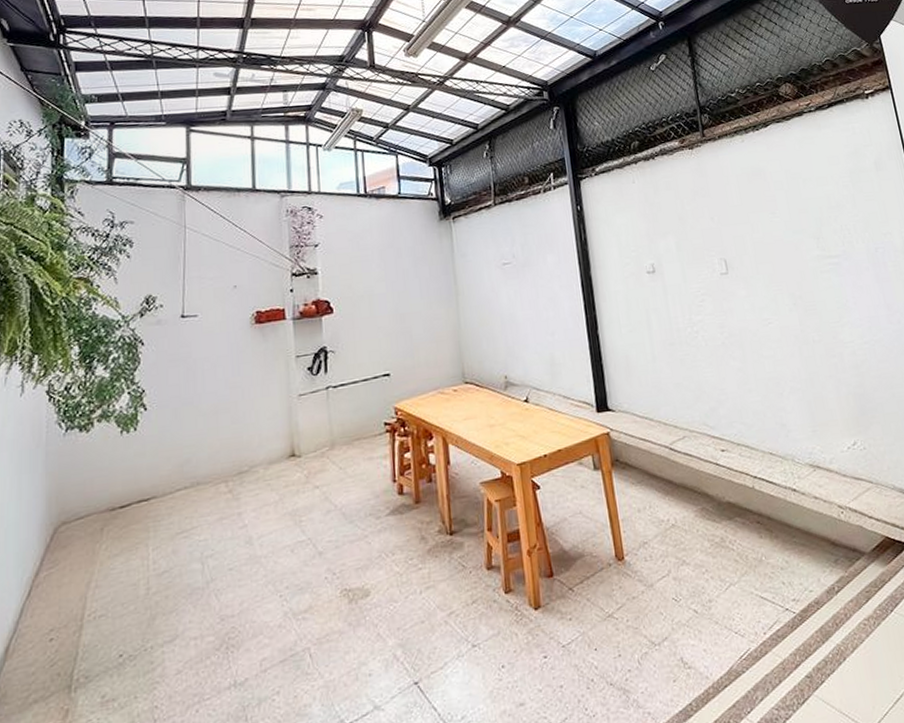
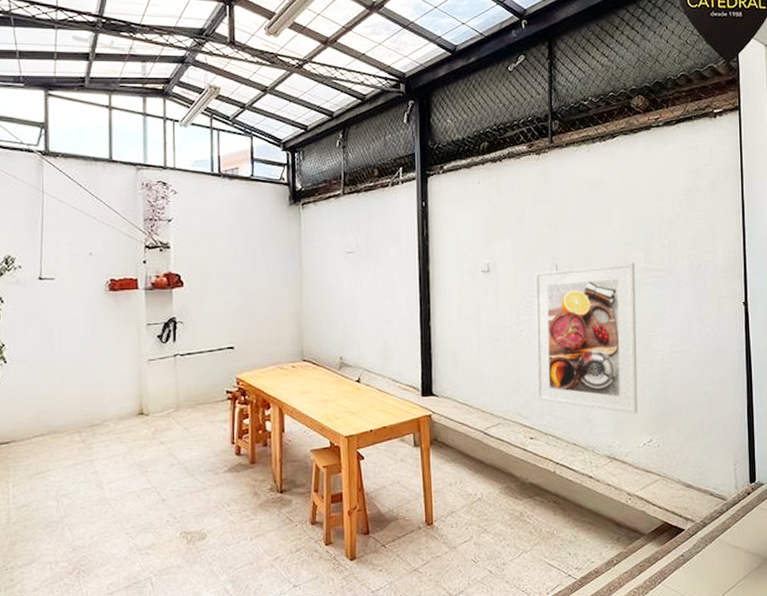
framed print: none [702,250,836,415] -> present [534,262,638,414]

